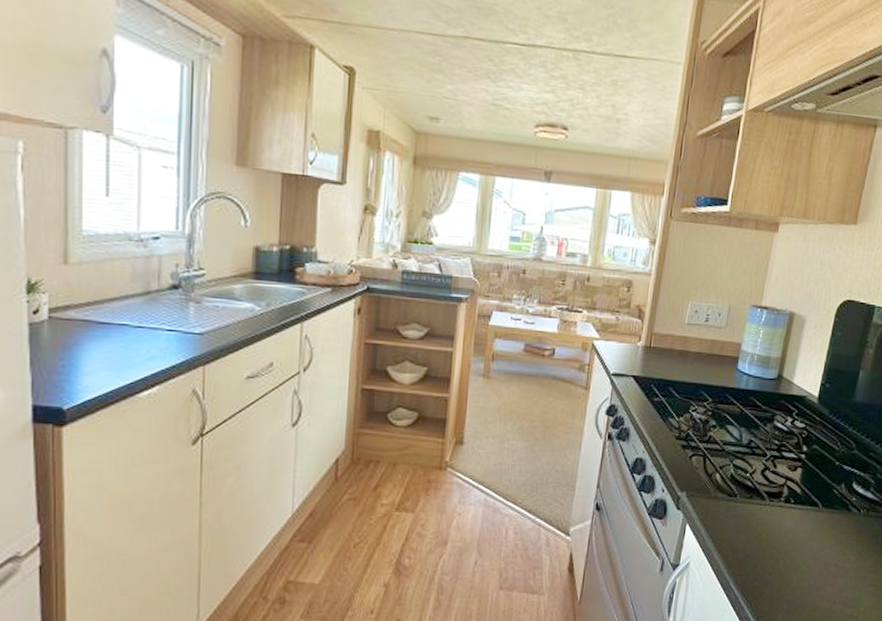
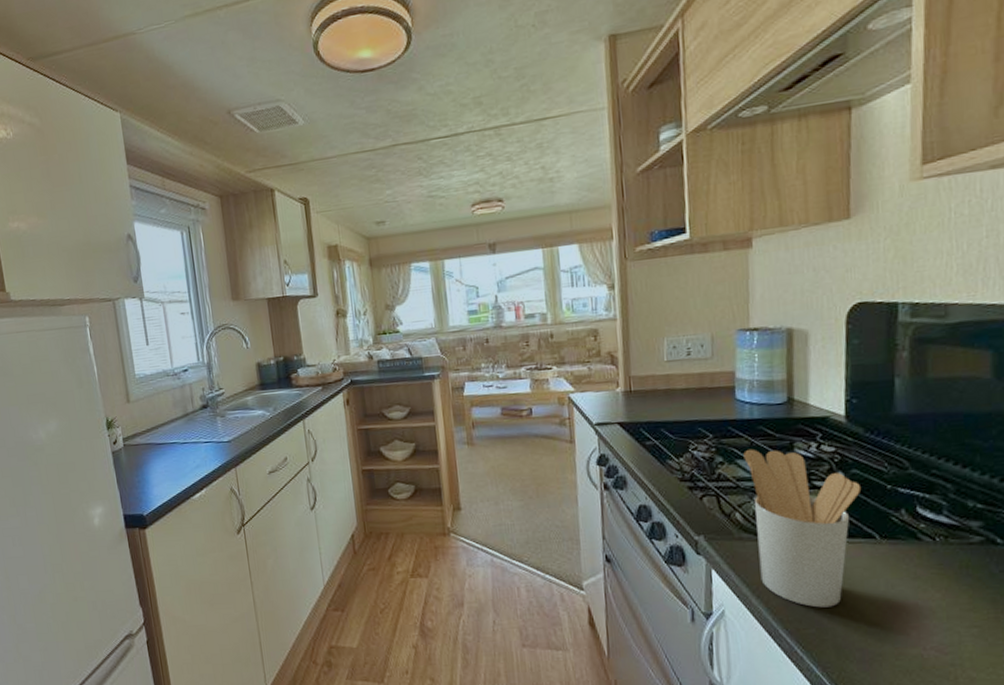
utensil holder: none [724,416,818,564] -> present [743,449,862,608]

